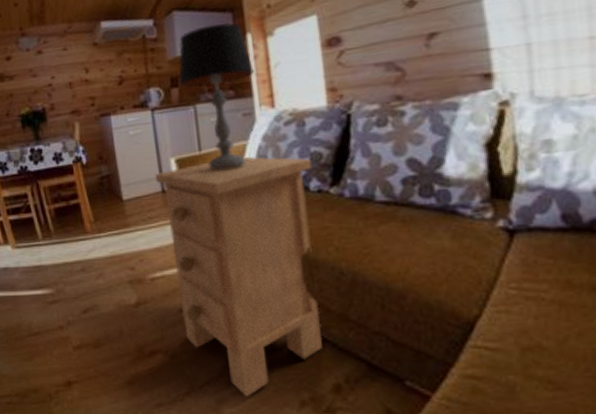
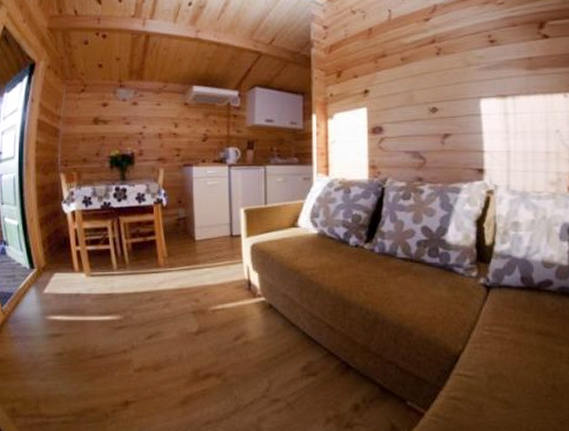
nightstand: present [154,156,323,398] -> none [225,213,353,416]
table lamp: present [178,23,254,171] -> none [253,102,315,223]

